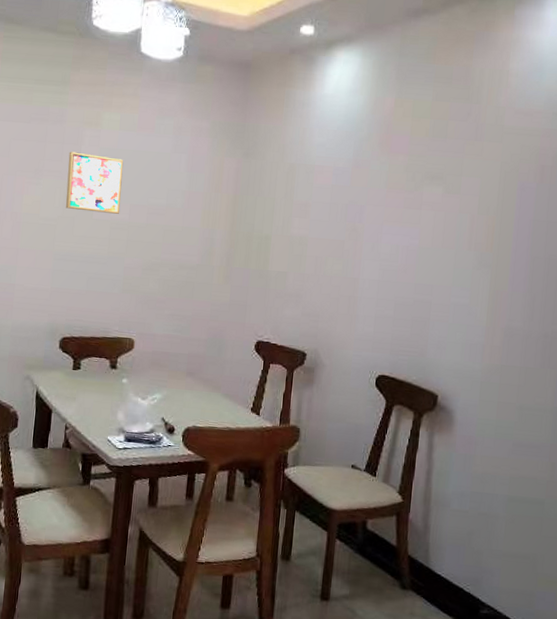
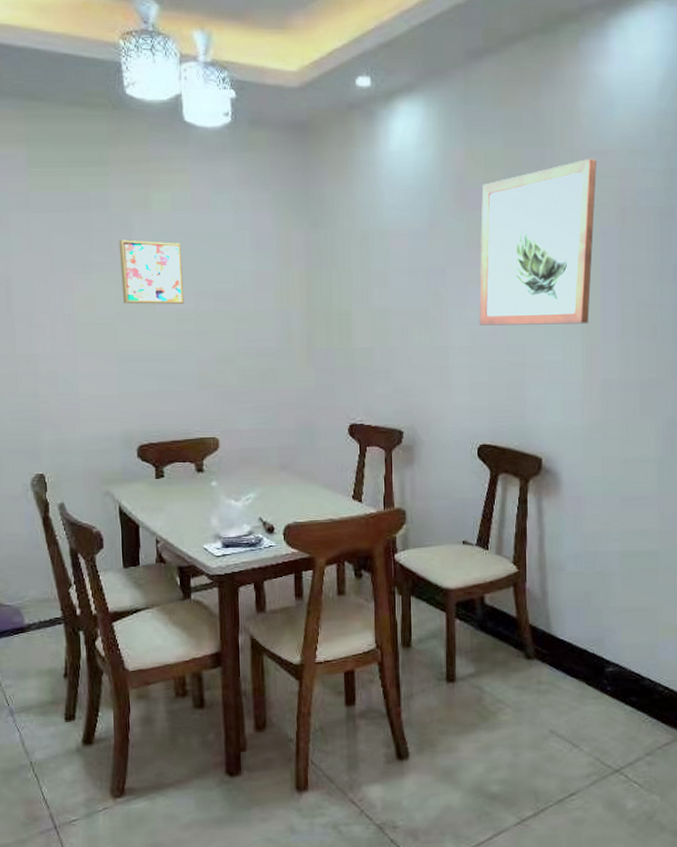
wall art: none [390,116,521,272] -> present [479,158,597,326]

